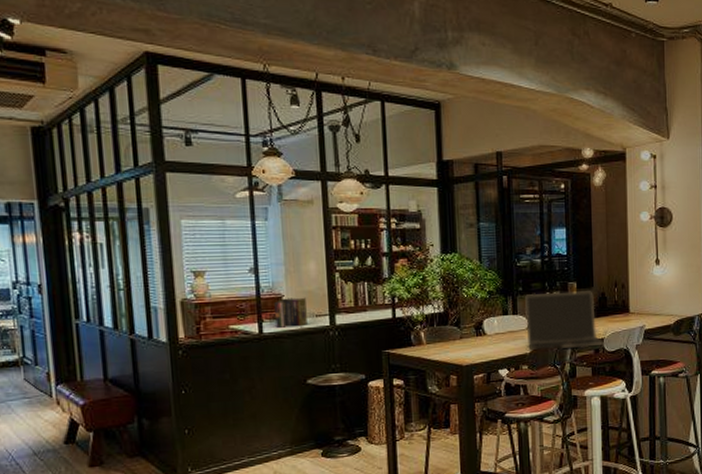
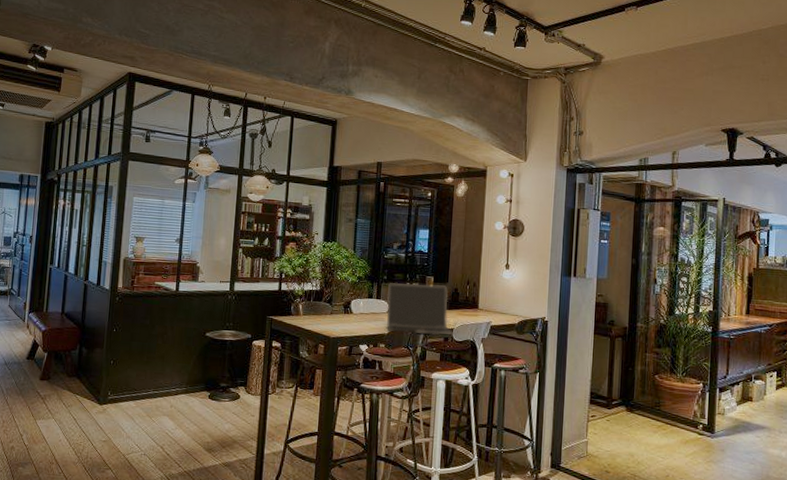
books: present [274,297,309,328] -> none [189,265,214,289]

